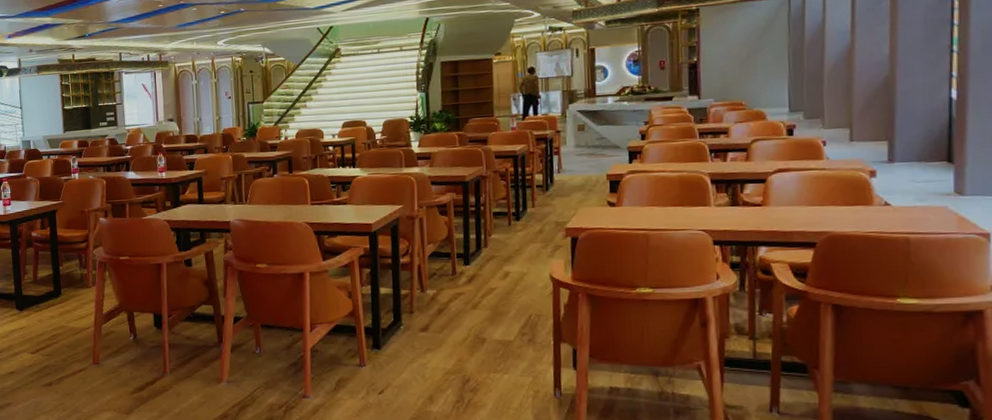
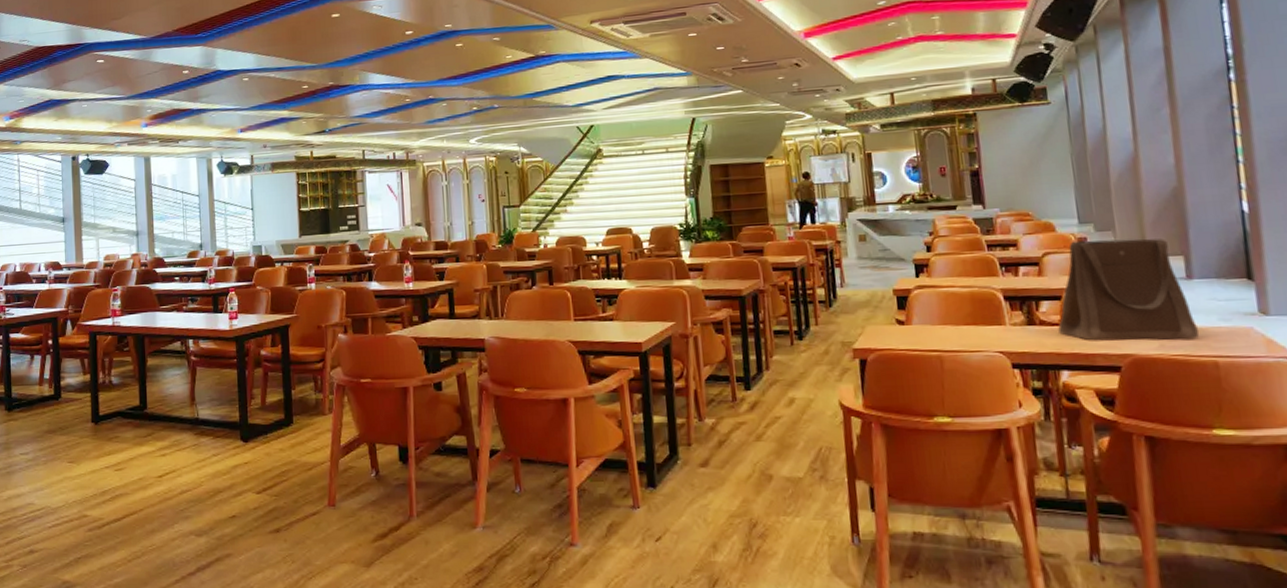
tote bag: none [760,125,895,220] -> present [1058,239,1200,341]

